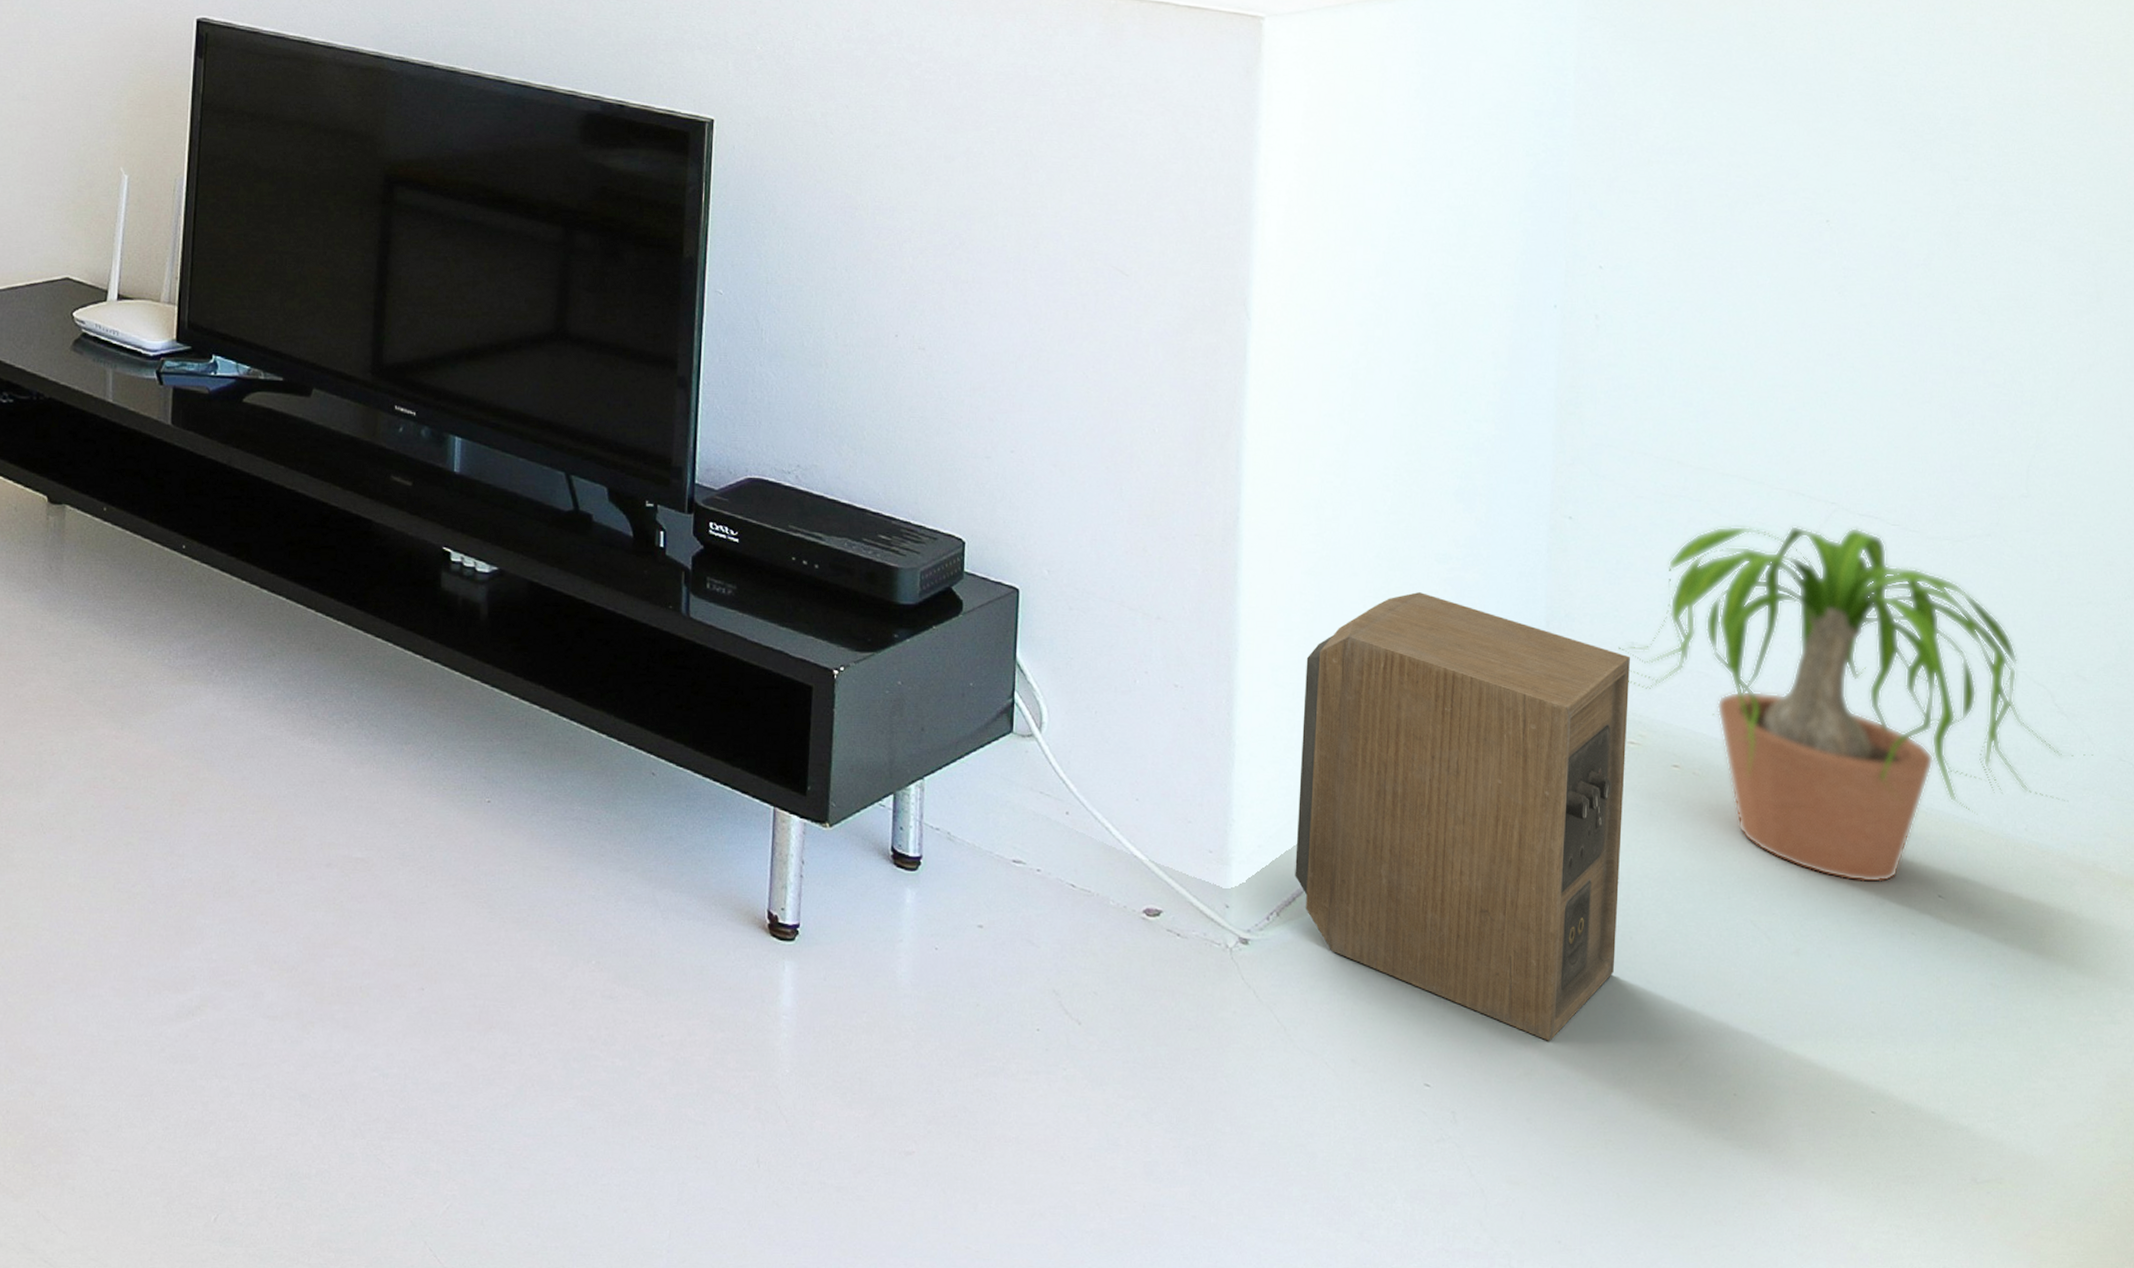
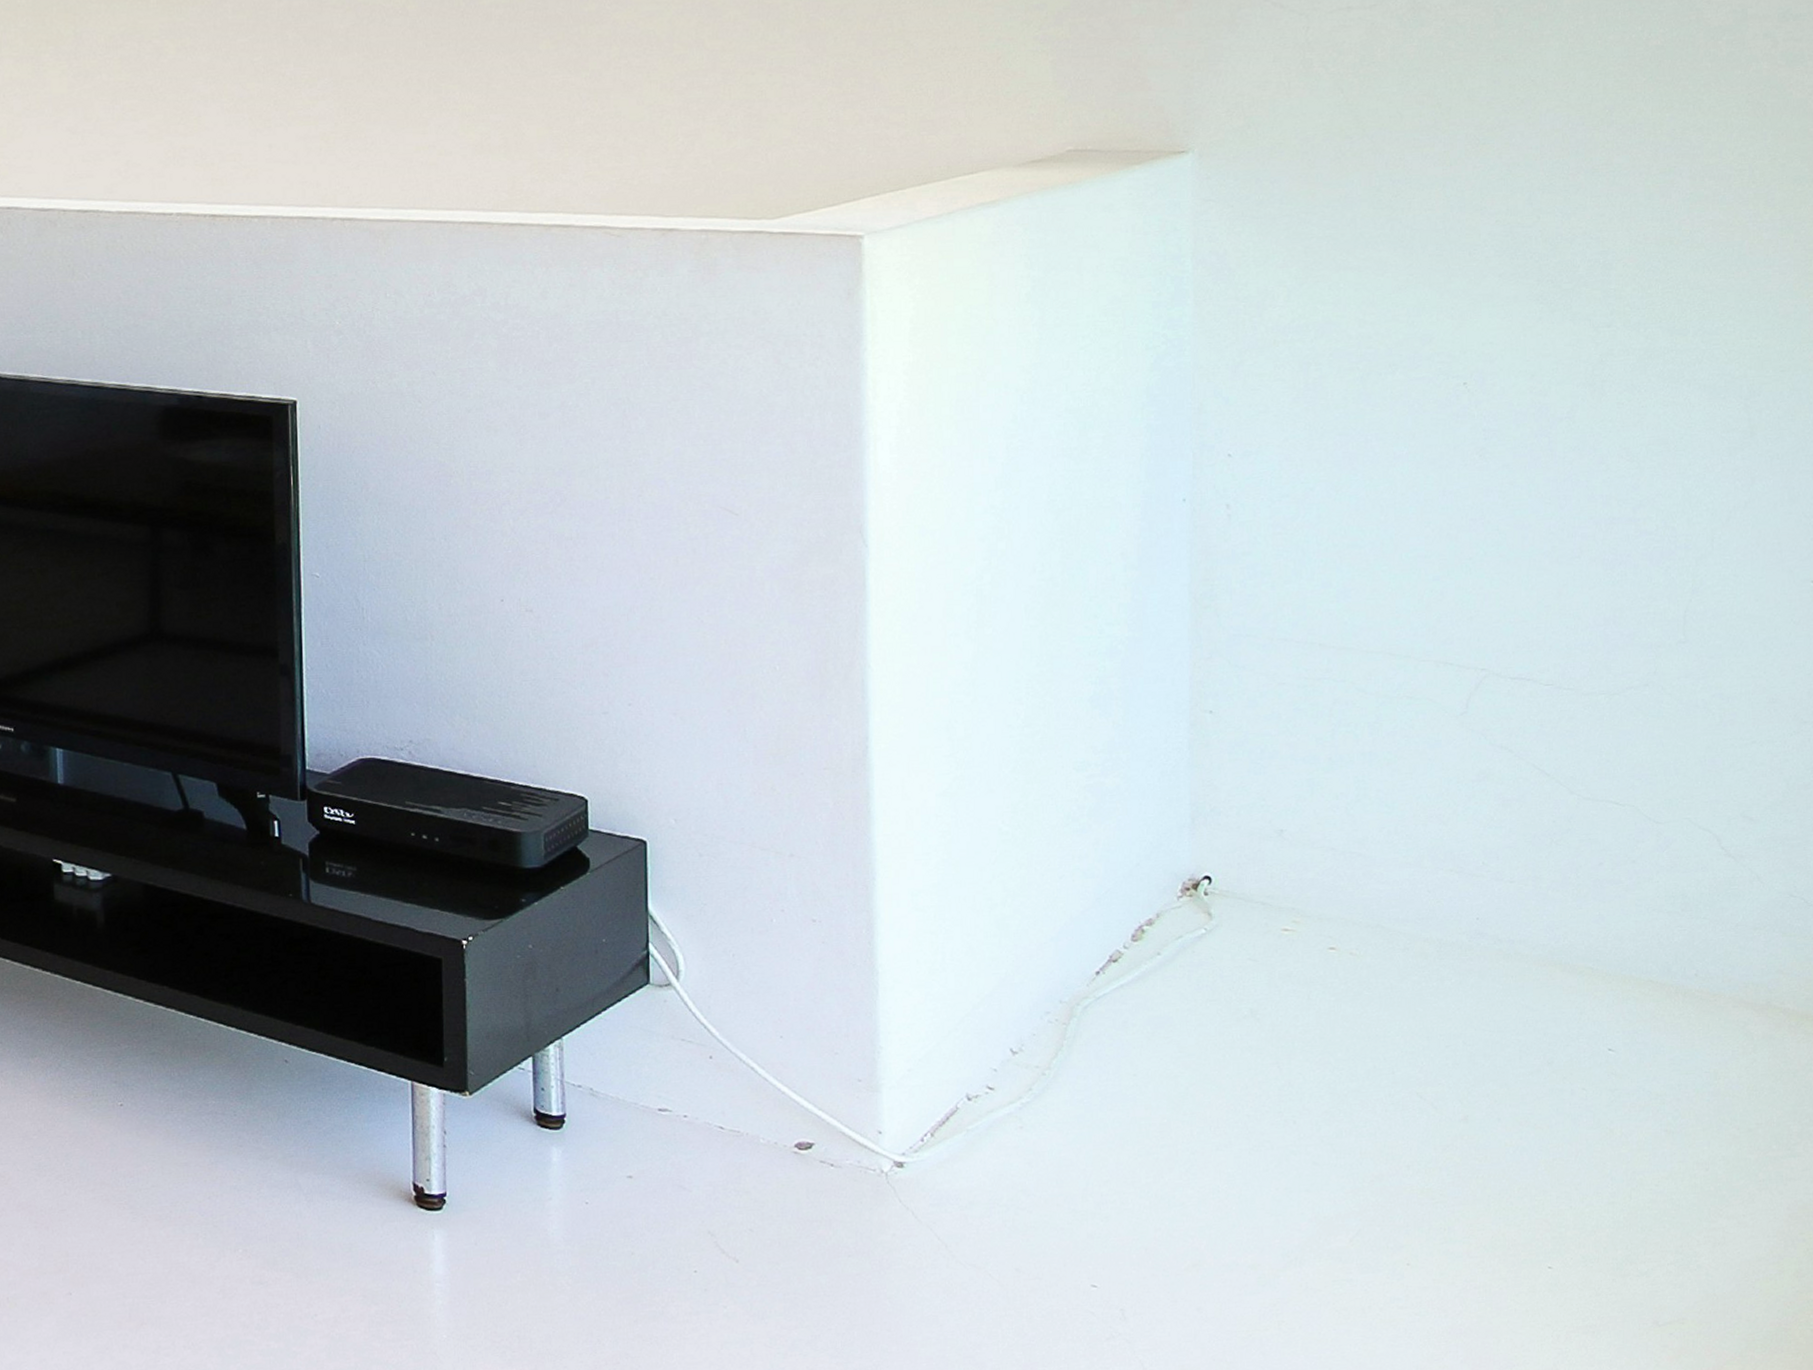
speaker: present [1295,592,1630,1041] -> none [946,802,1281,1231]
potted plant: present [1618,525,2094,883] -> none [1267,691,1763,1044]

